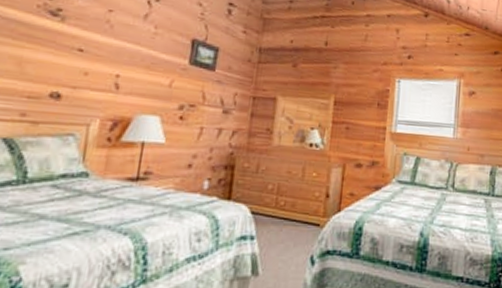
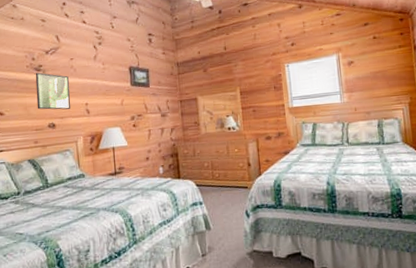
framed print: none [38,17,100,78] -> present [35,72,70,110]

